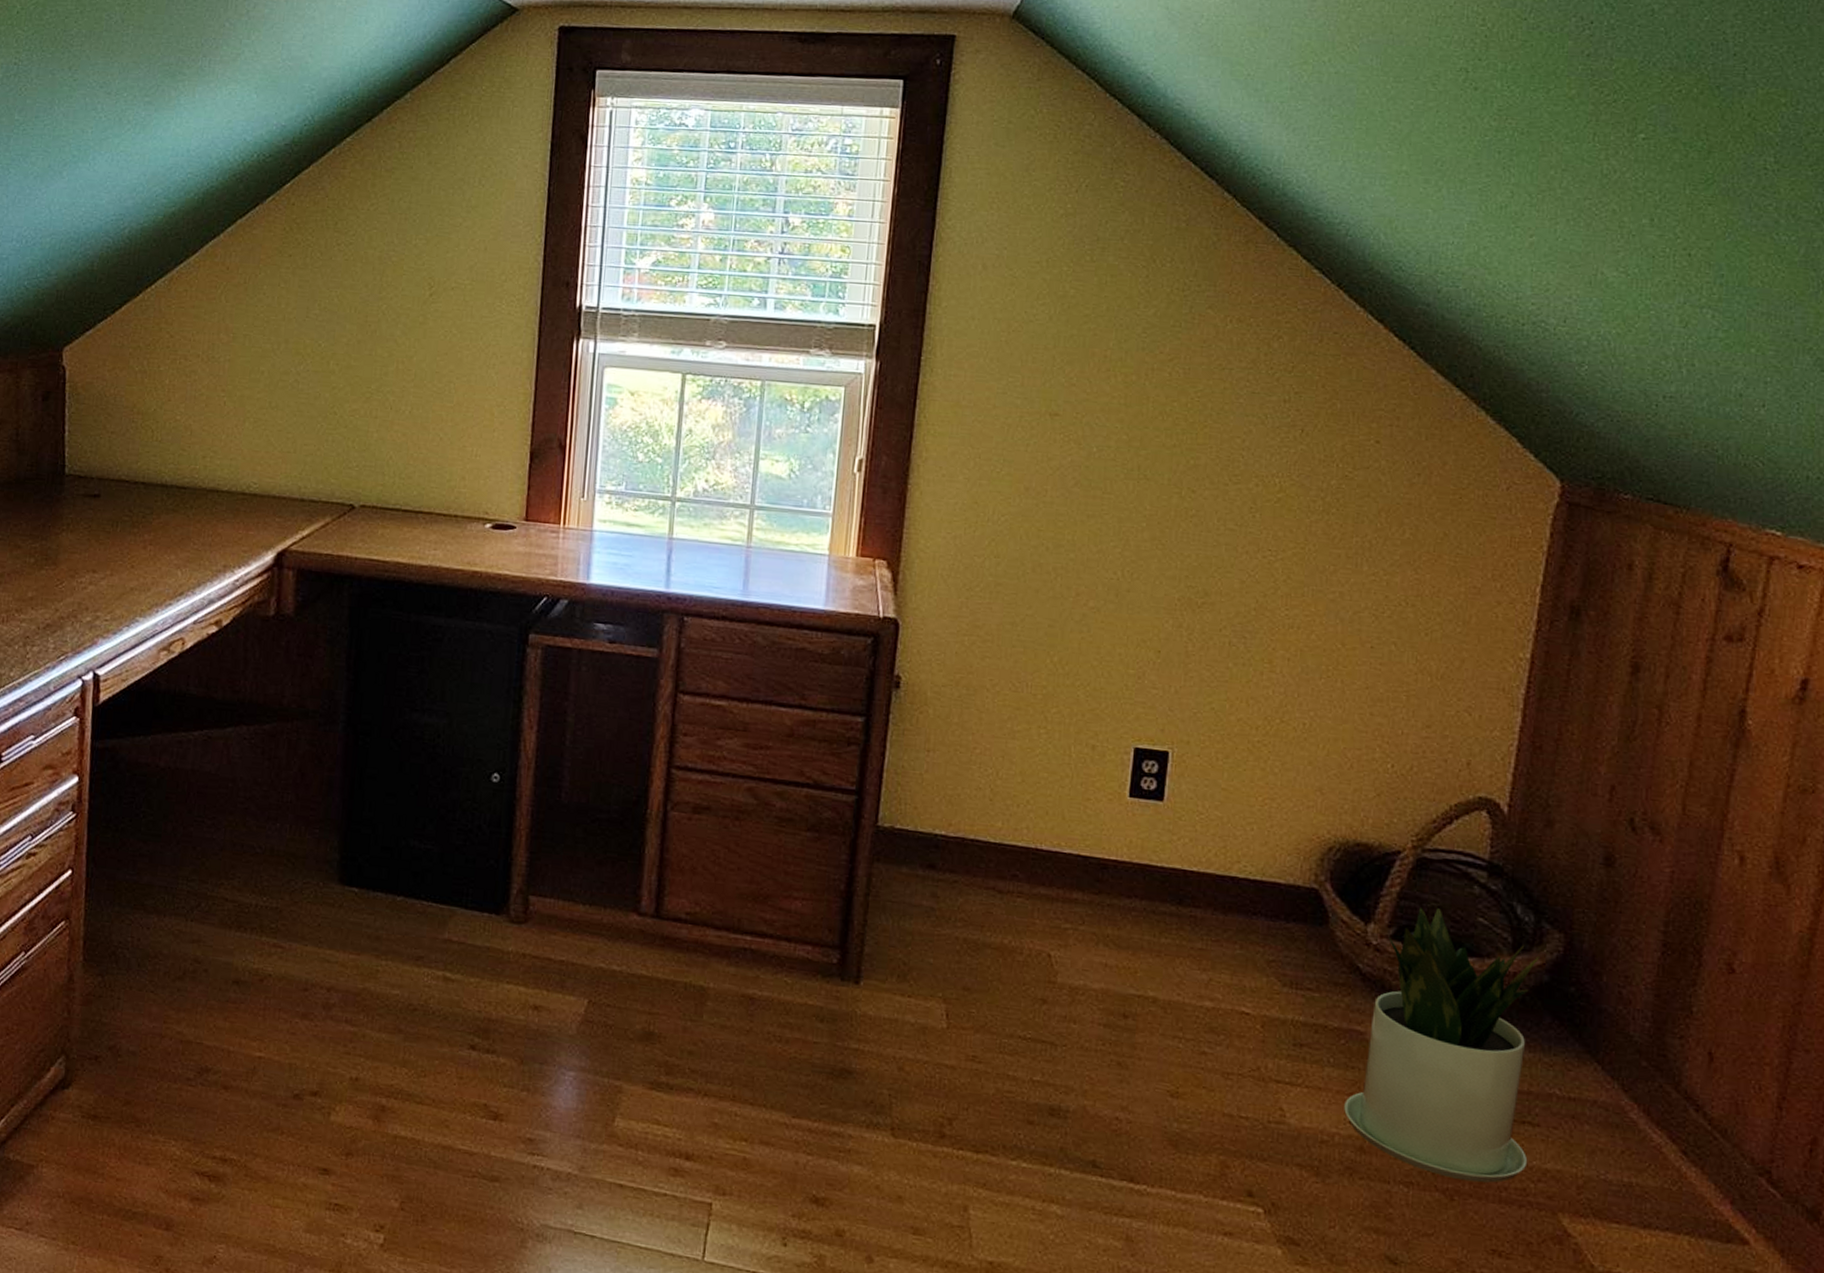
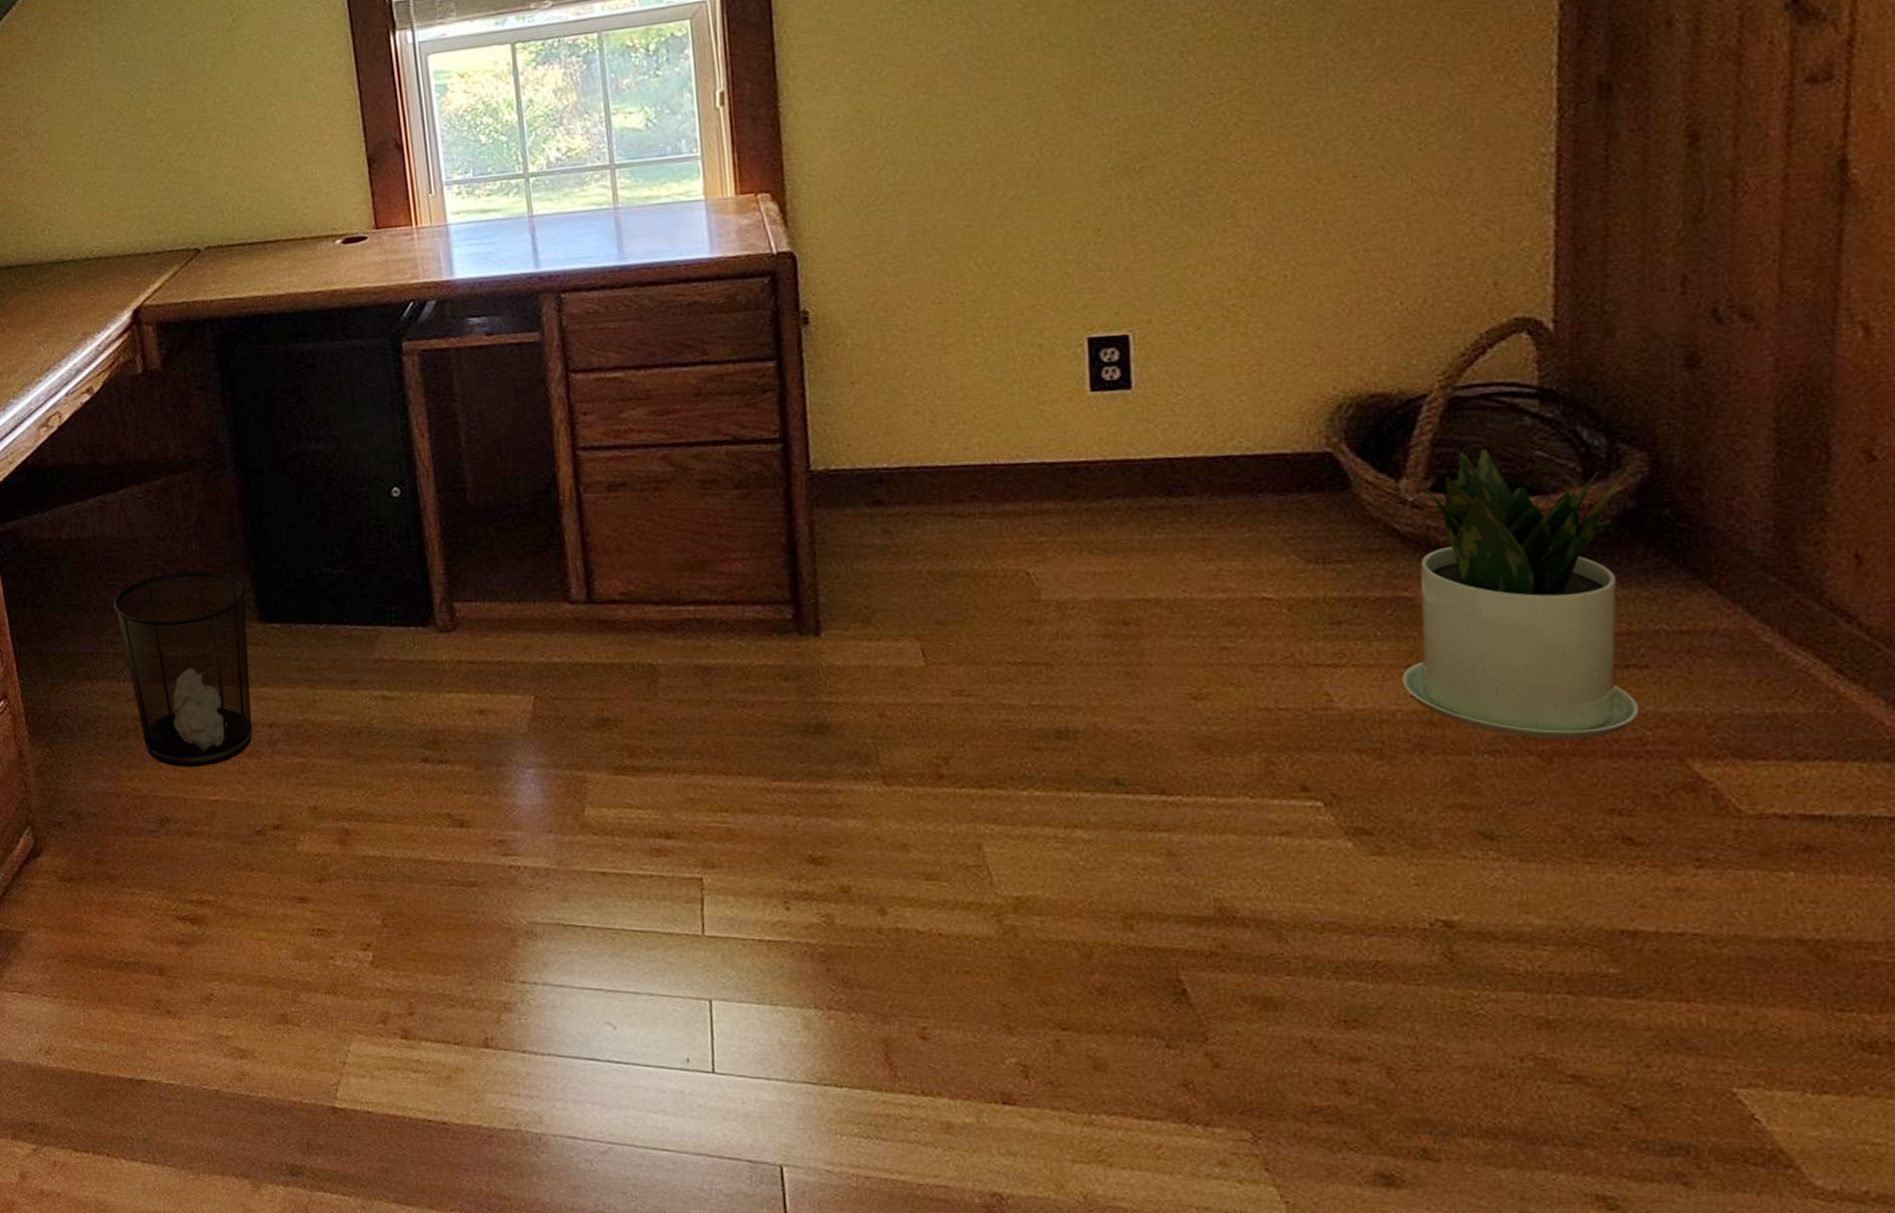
waste bin: none [197,819,333,1021] -> present [113,570,253,767]

